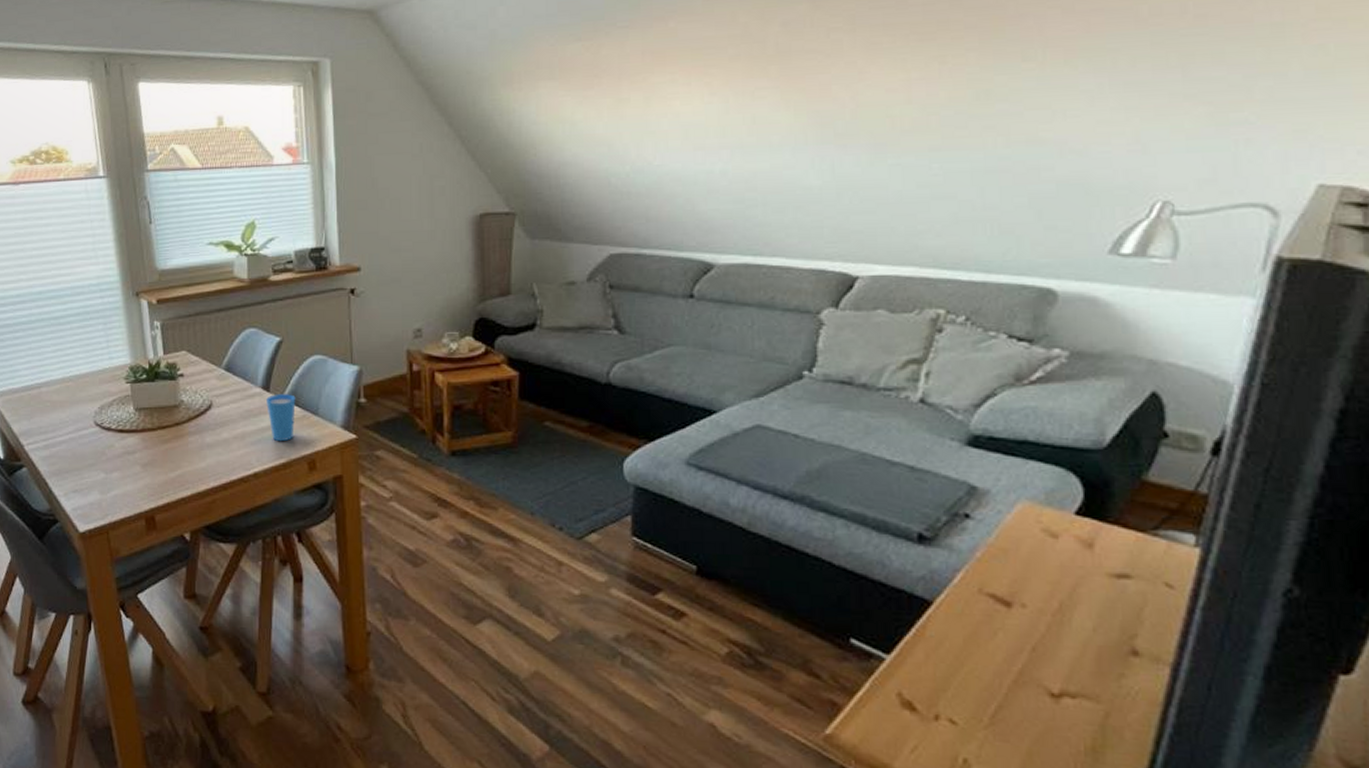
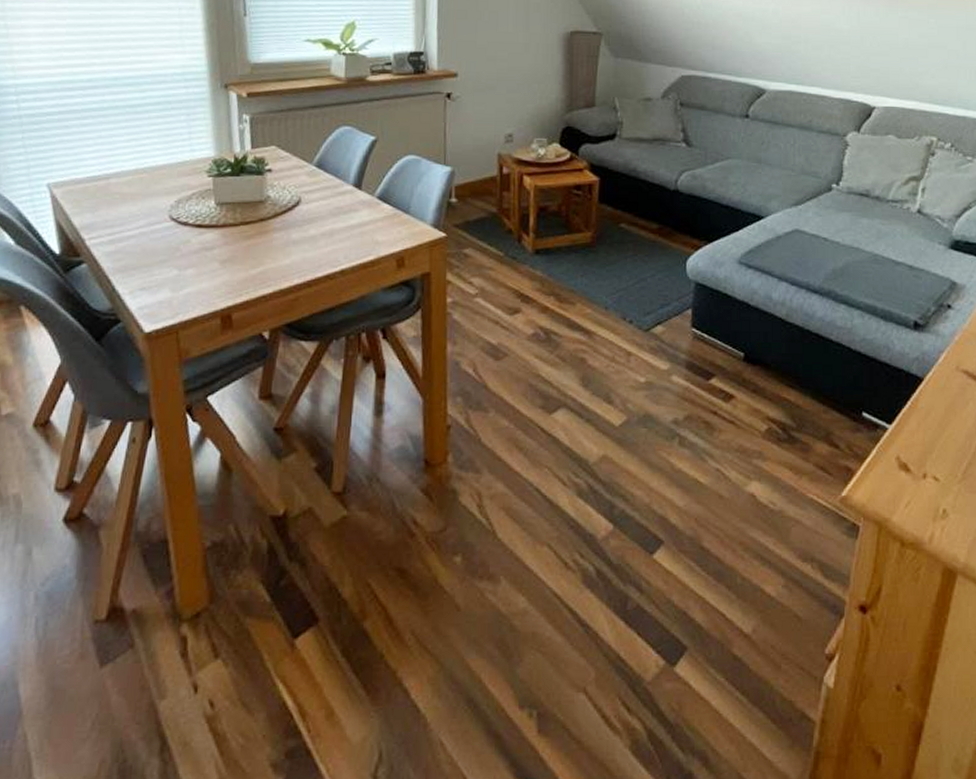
cup: present [266,394,296,441] -> none [357,192,388,238]

